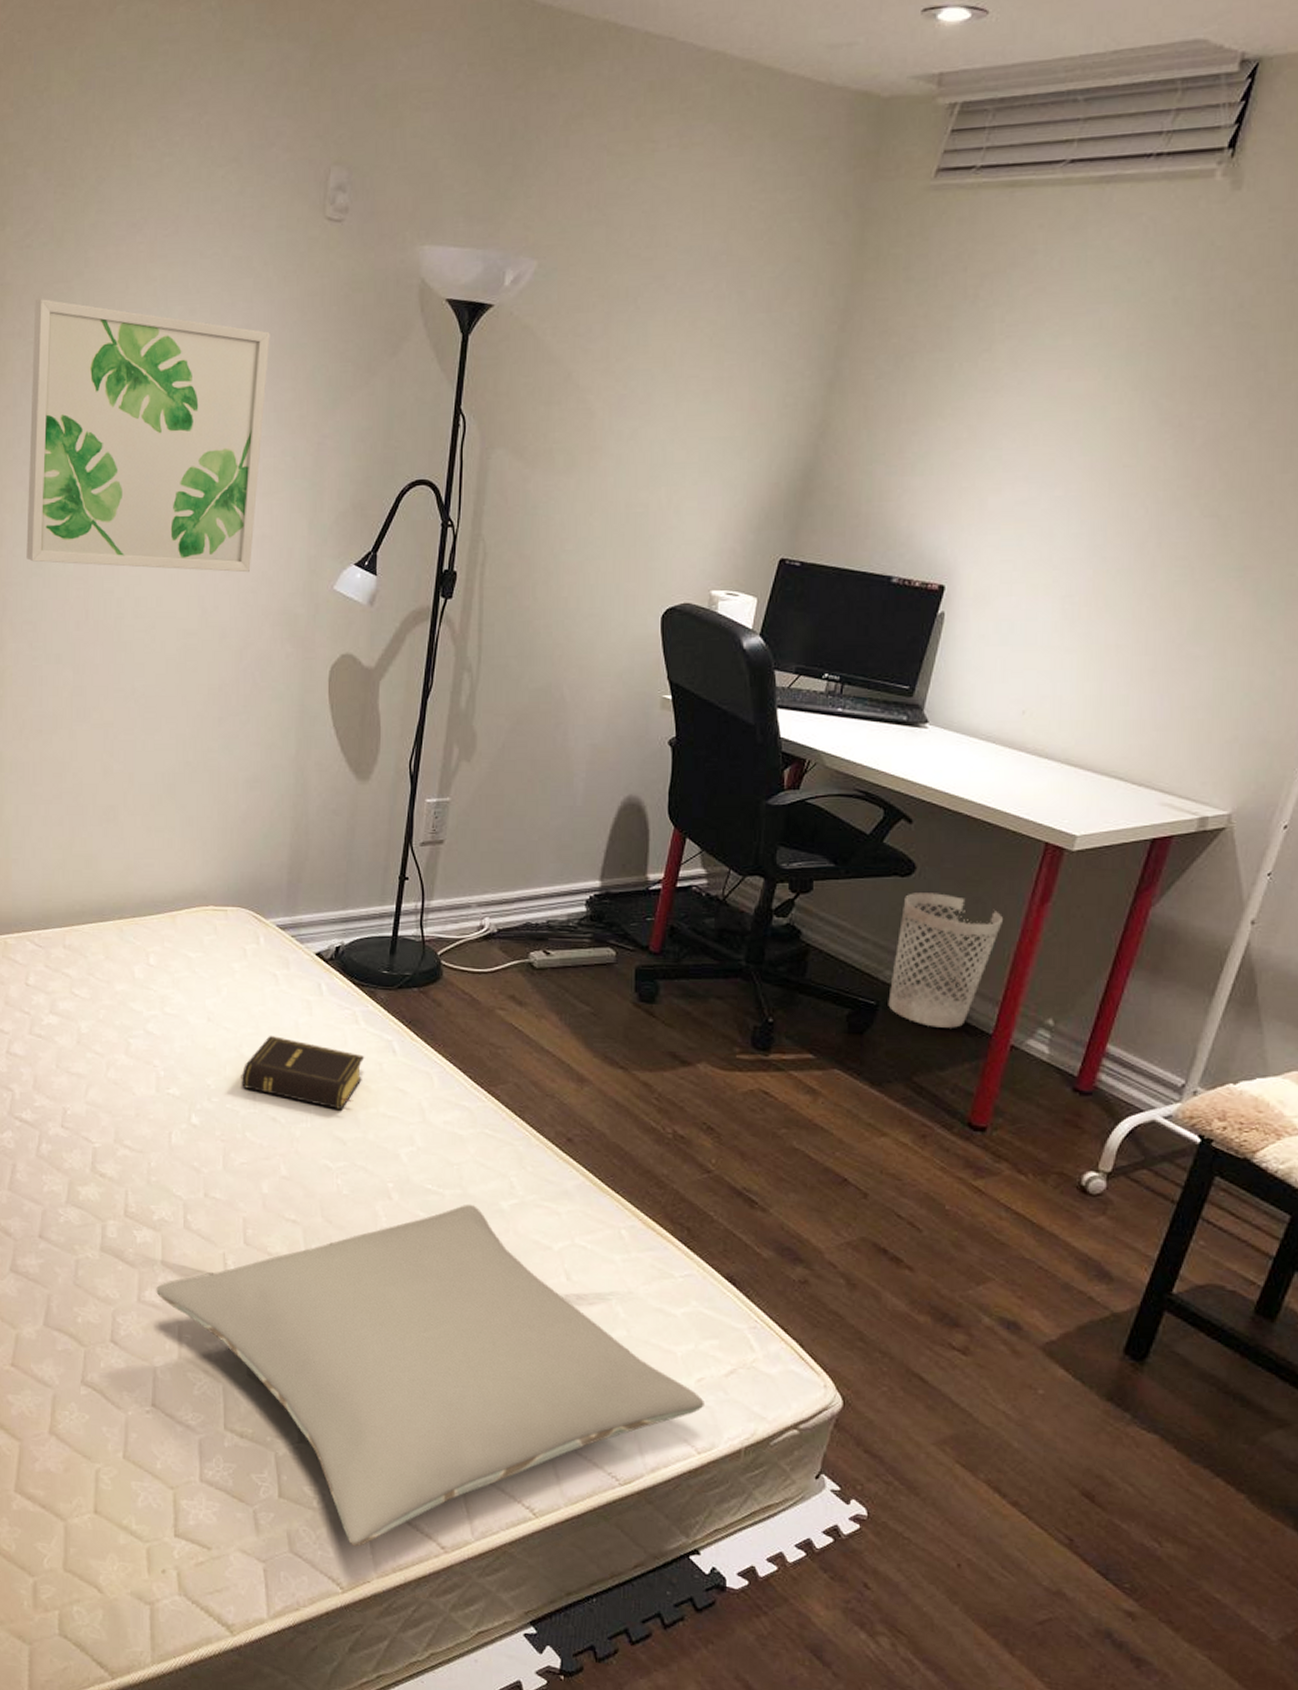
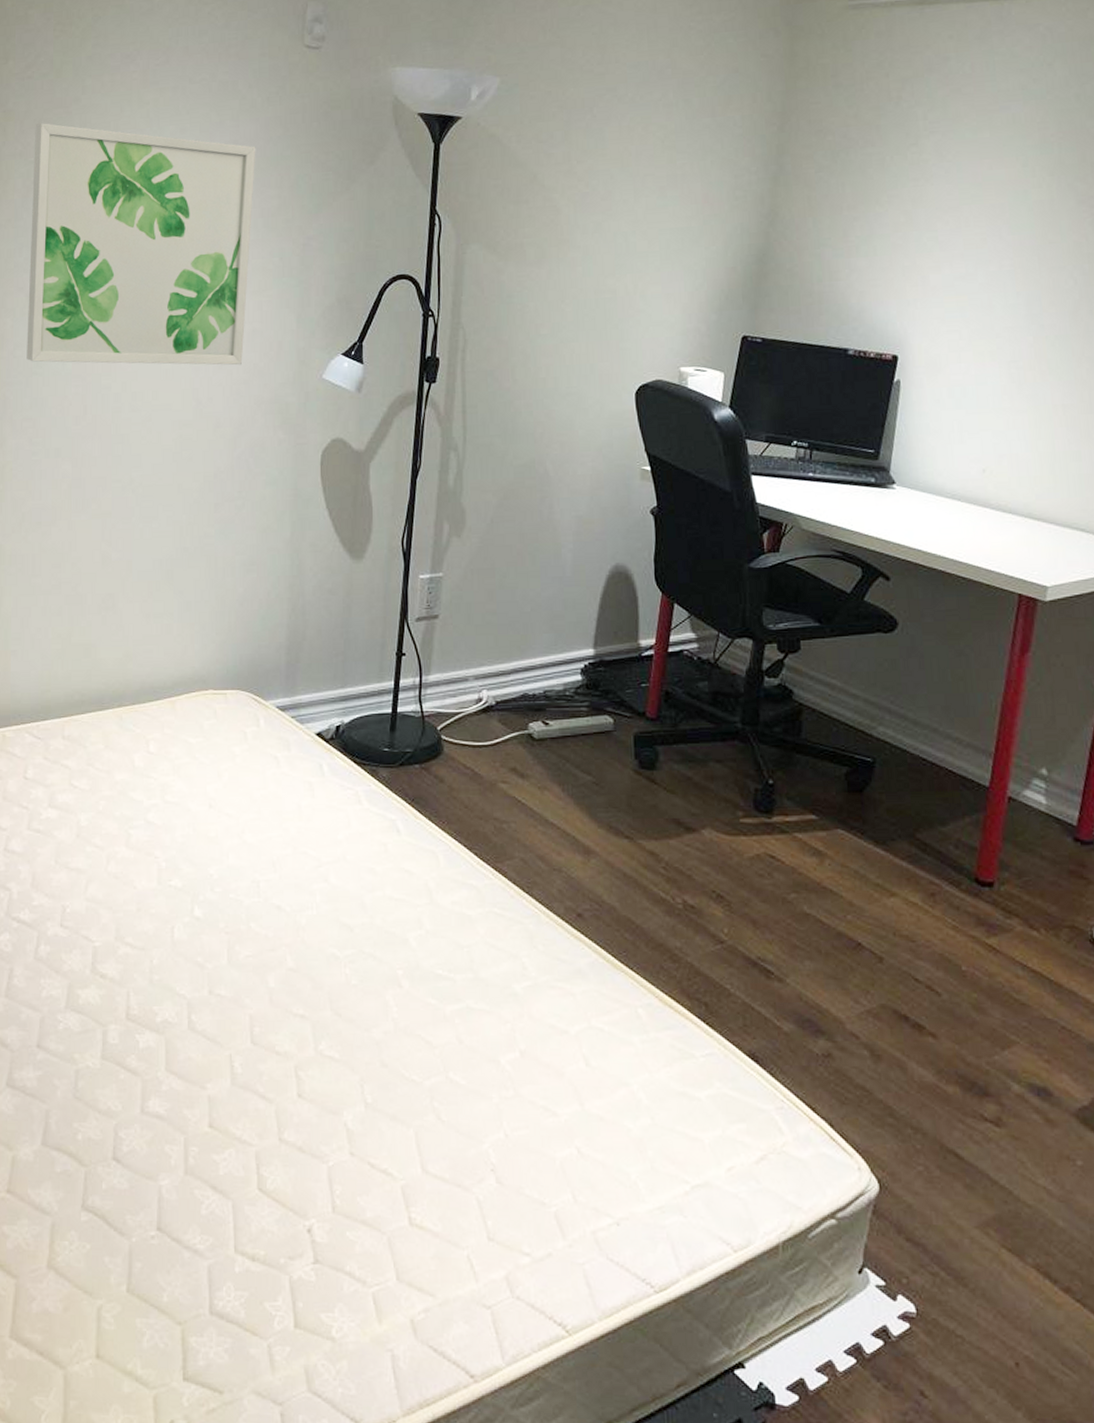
pillow: present [156,1204,704,1547] -> none [160,988,737,1381]
book: present [241,1036,365,1109] -> none [244,820,369,894]
wastebasket: present [888,893,1003,1028] -> none [884,647,987,782]

